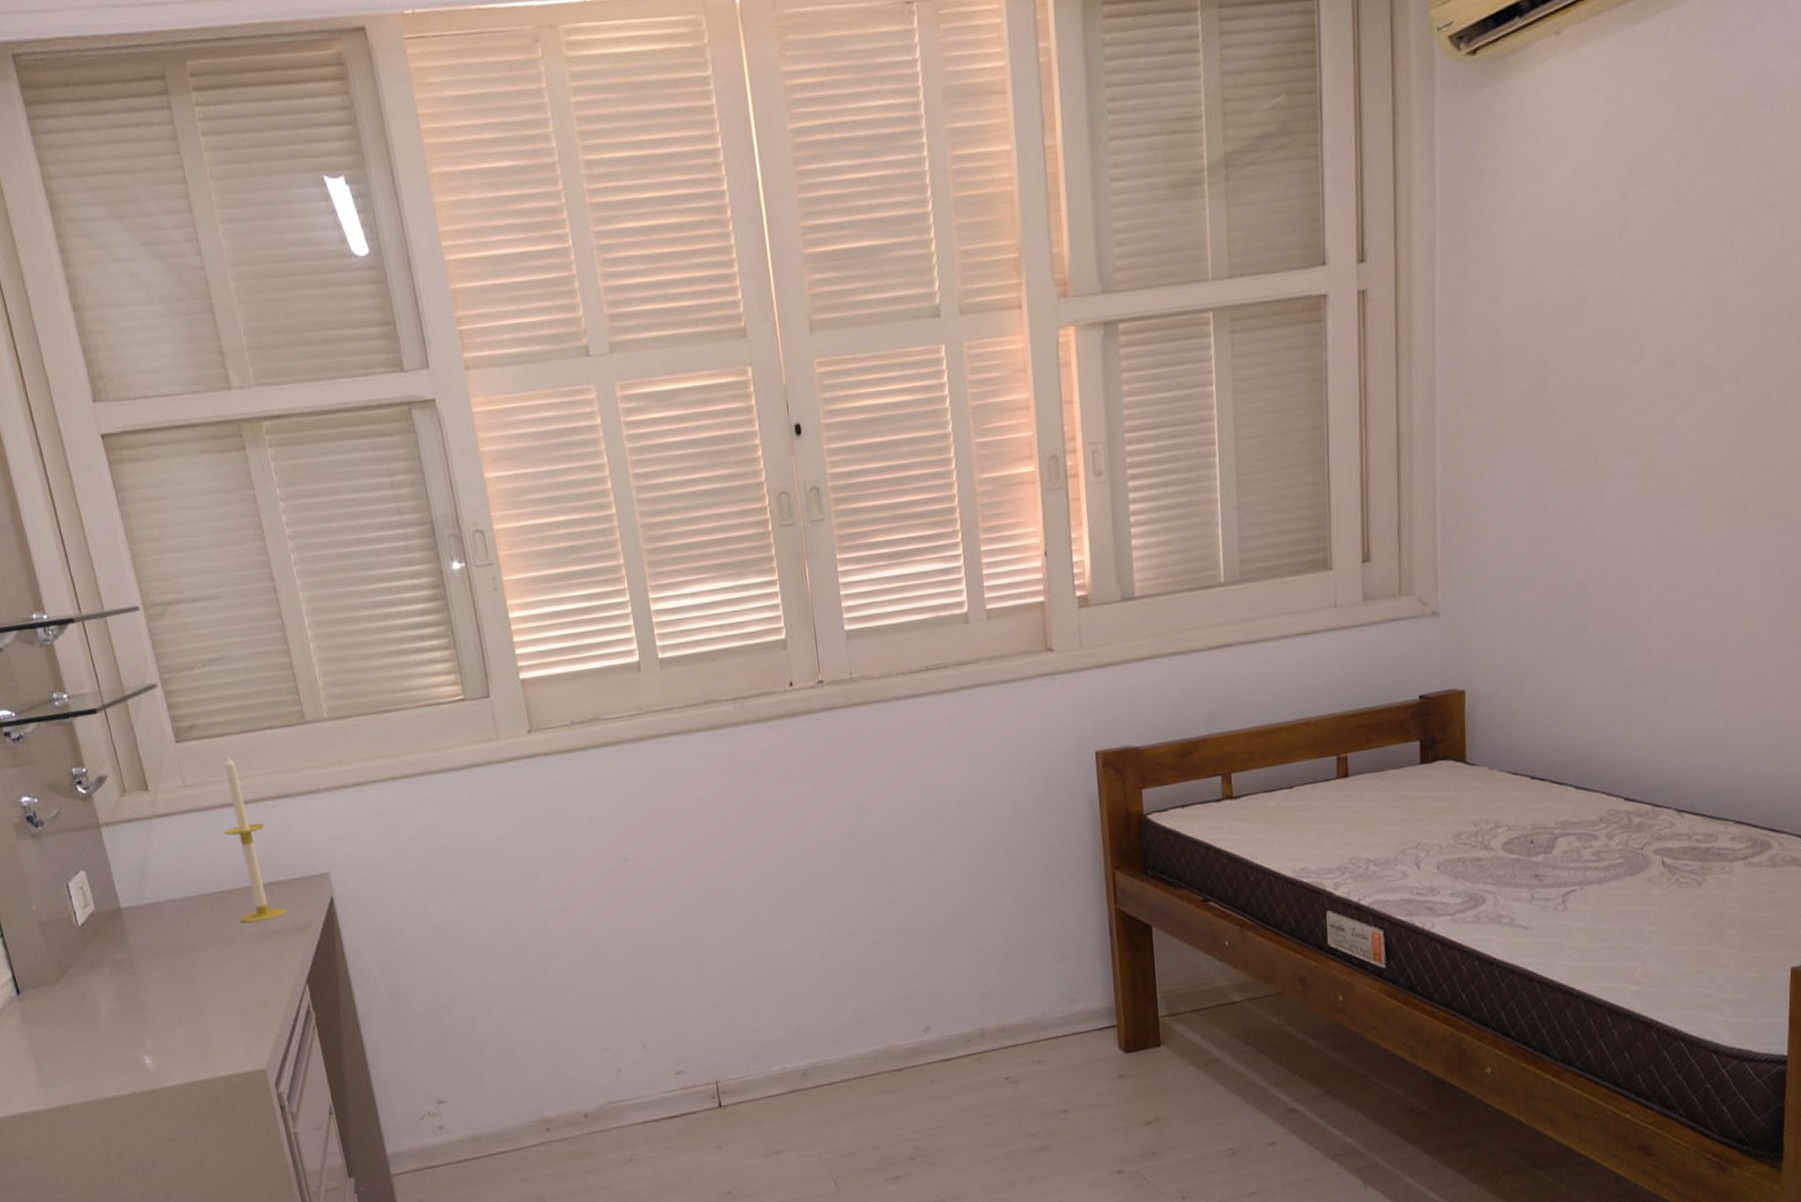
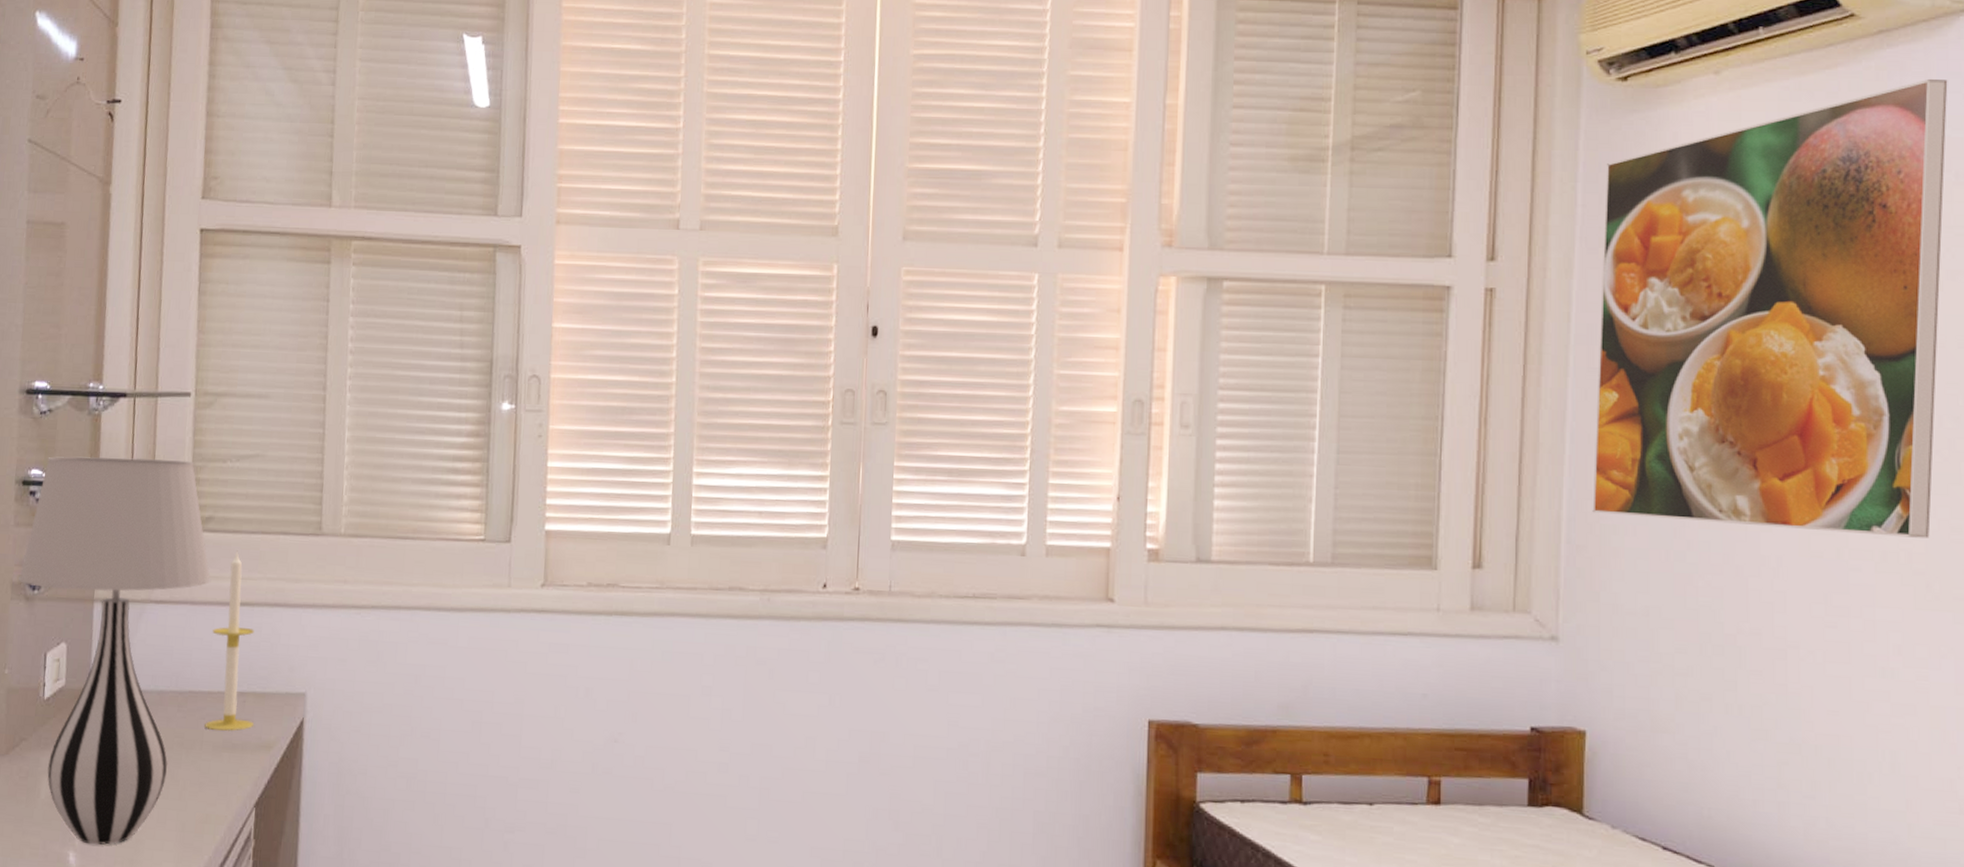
table lamp: none [12,674,217,1046] -> present [18,456,212,845]
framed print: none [1460,9,1765,493] -> present [1592,78,1948,538]

